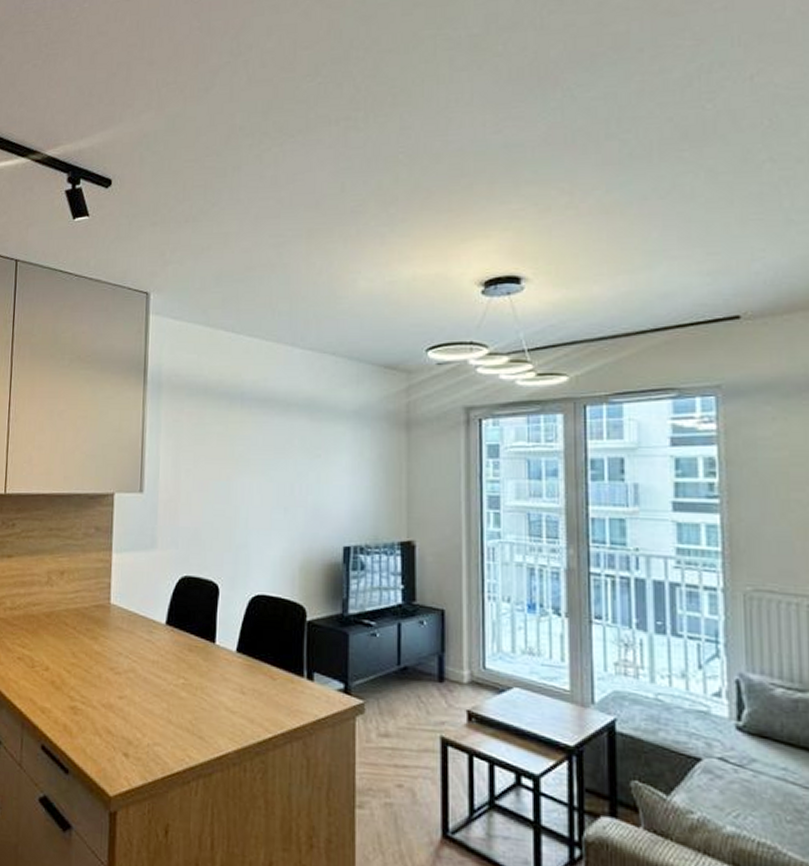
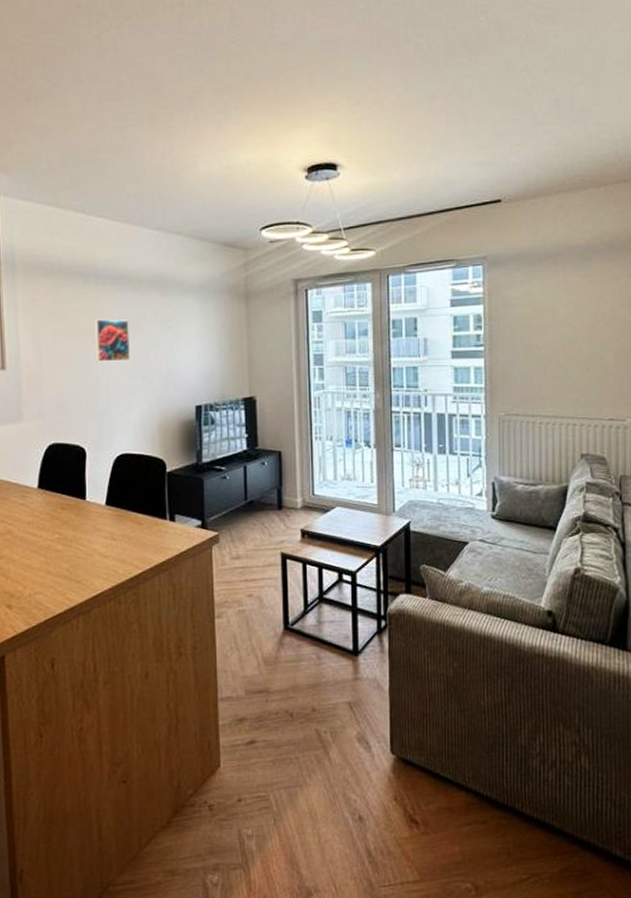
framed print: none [235,443,274,491] -> present [93,319,130,362]

